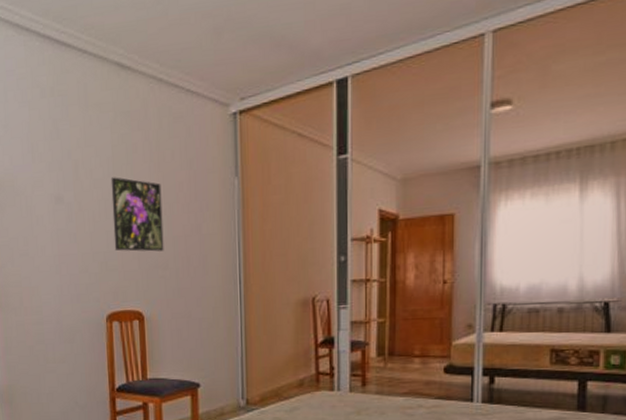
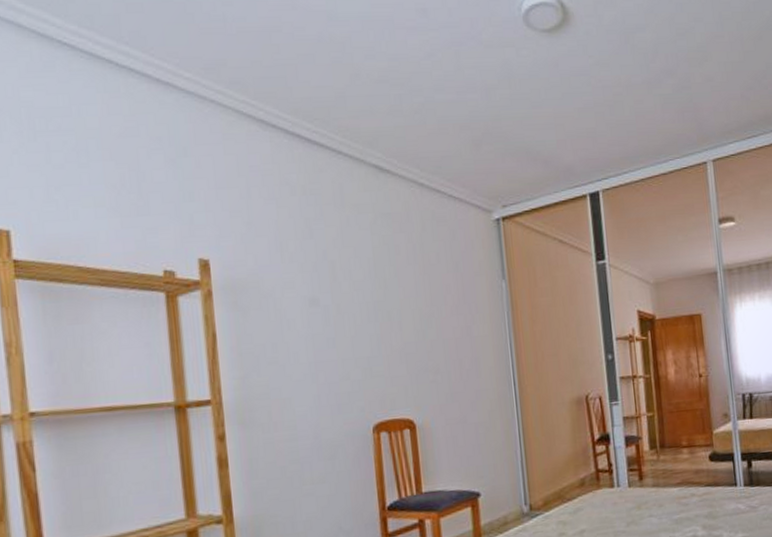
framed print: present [111,177,164,252] -> none [372,279,434,356]

